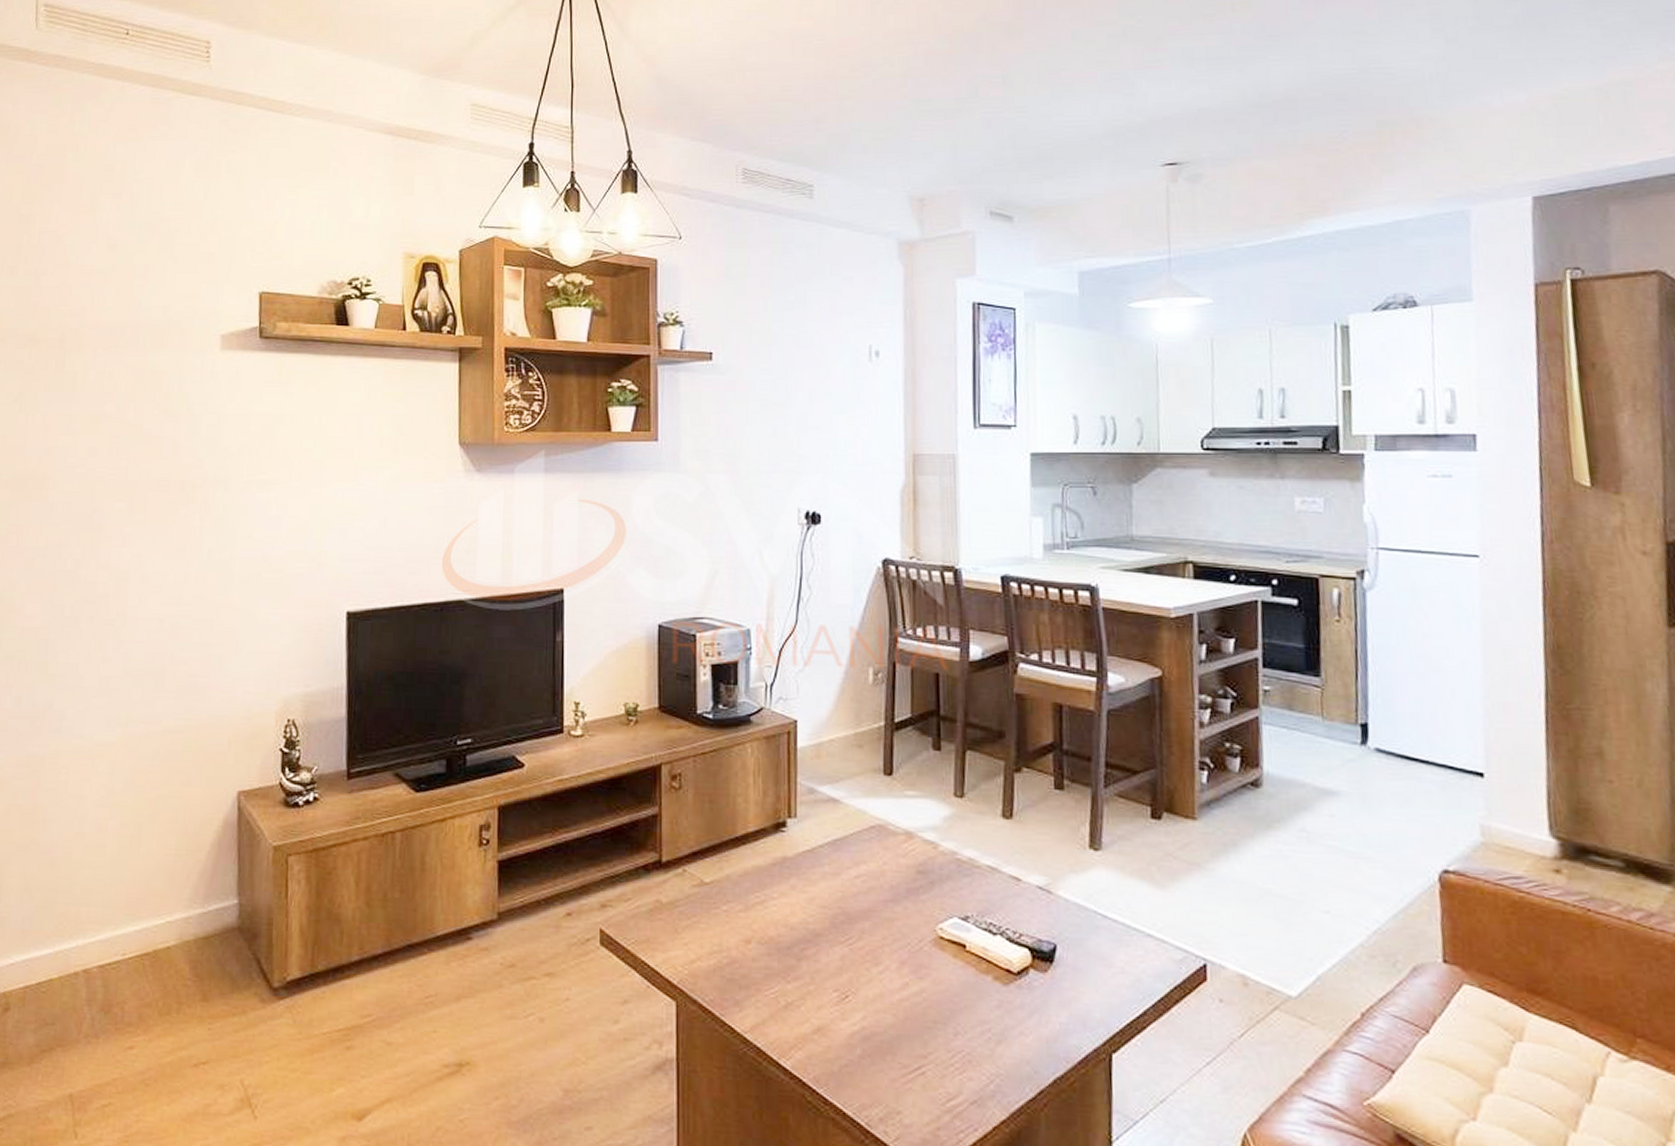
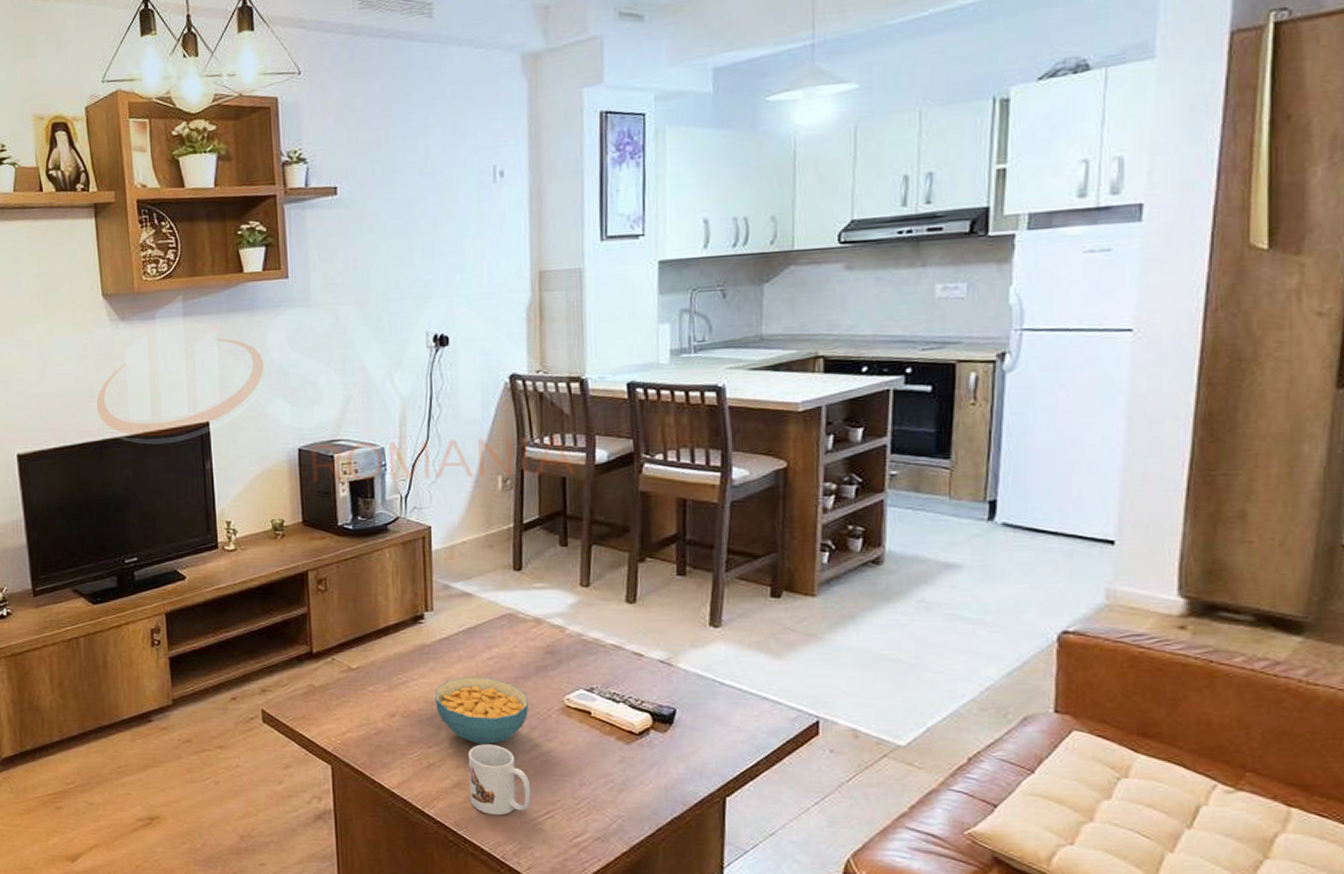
cereal bowl: none [796,897,898,982] -> present [435,677,528,746]
mug: none [831,980,901,1071] -> present [469,744,532,816]

